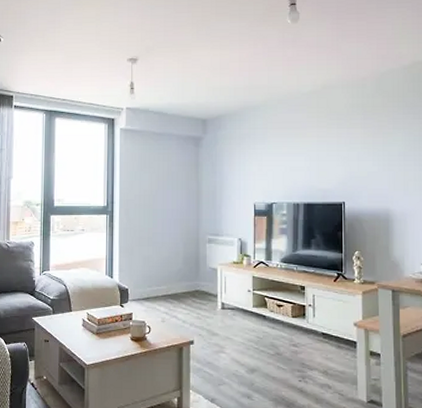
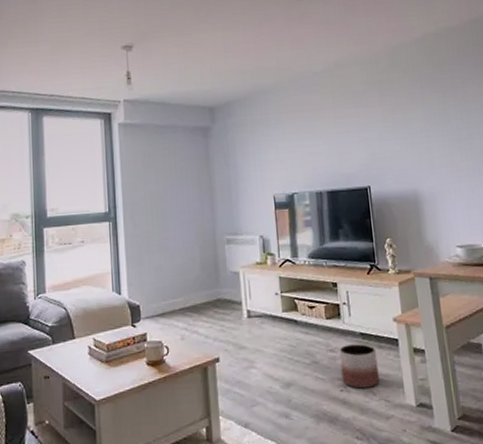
planter: none [301,342,336,381] -> present [339,344,380,389]

